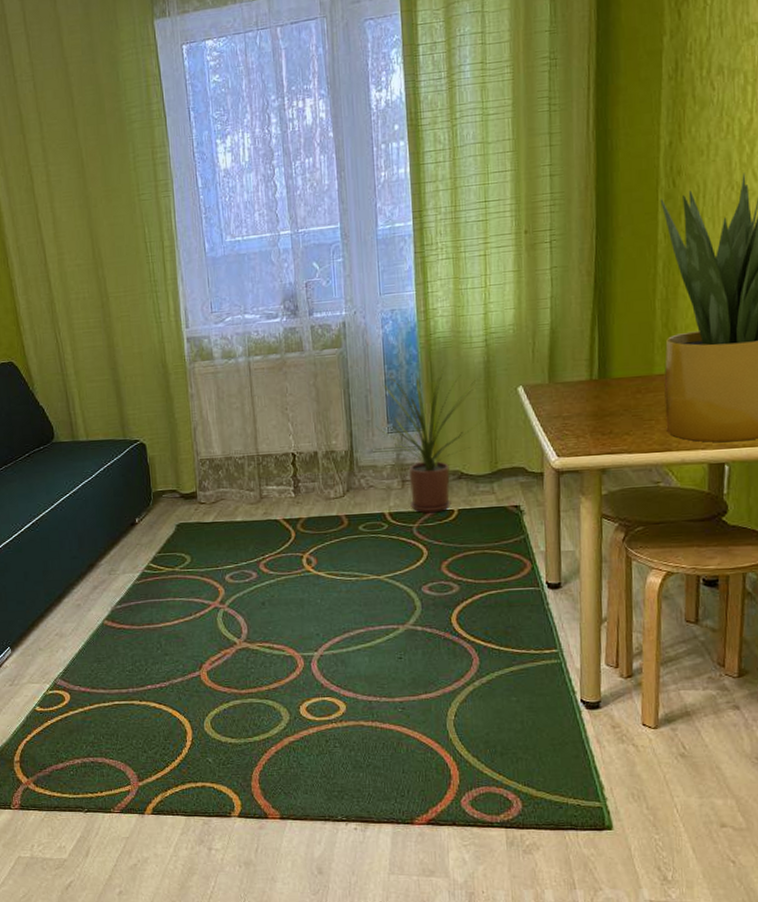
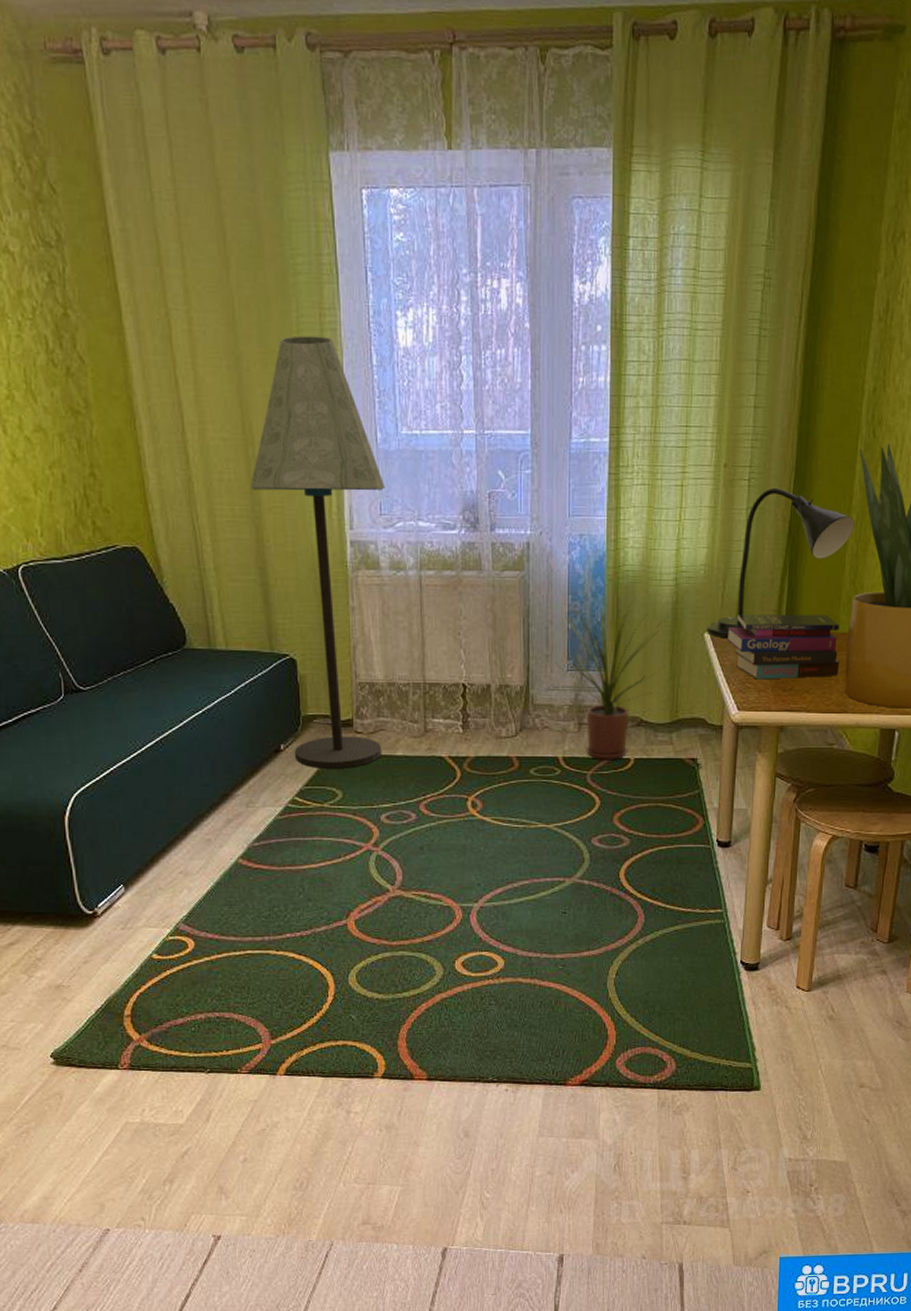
floor lamp: none [101,170,224,537] -> present [250,335,385,768]
desk lamp: none [519,246,662,391] -> present [706,488,855,639]
books: none [540,358,658,427] -> present [726,613,839,680]

